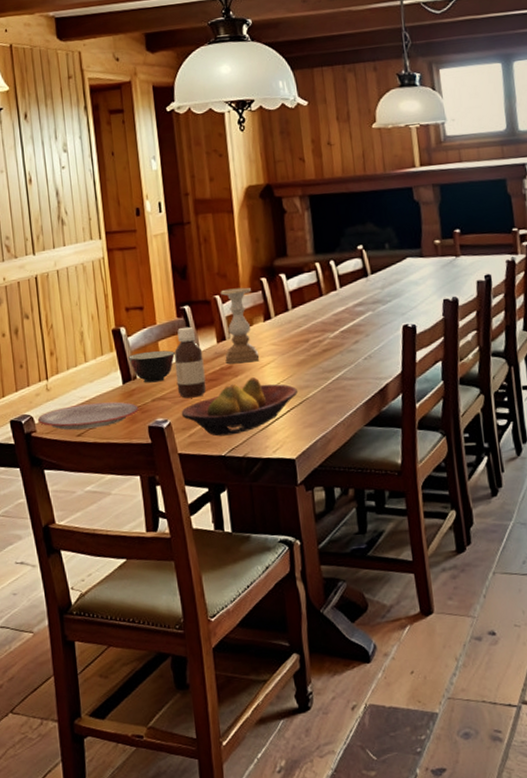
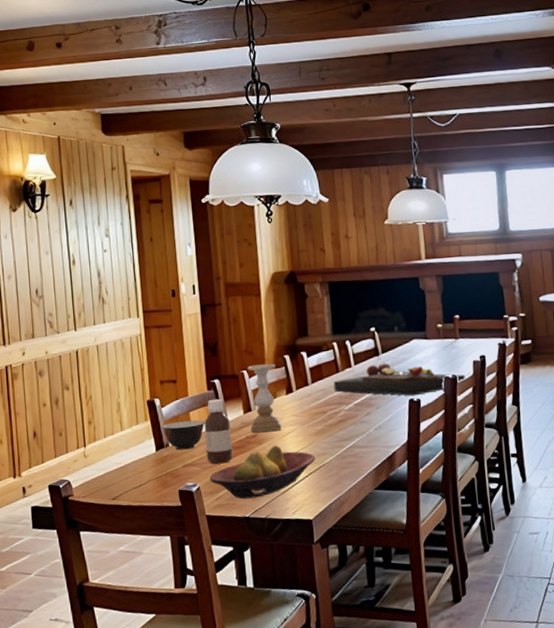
plate: present [37,401,139,430] -> none [74,467,170,494]
cutting board: none [316,284,469,322] -> present [333,363,466,396]

